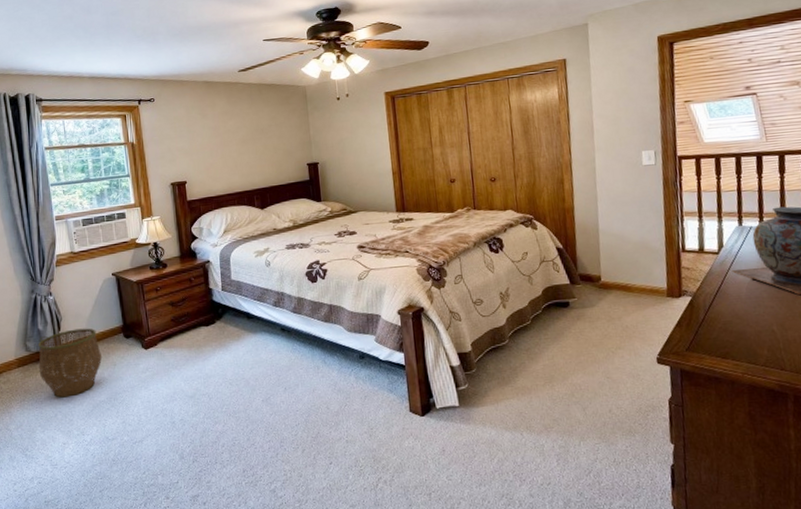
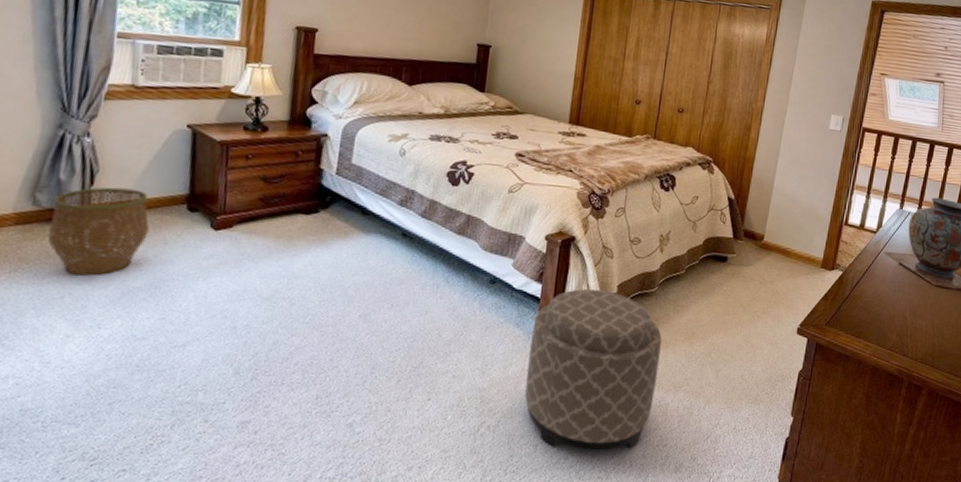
ottoman: none [403,350,529,495] -> present [525,288,662,451]

